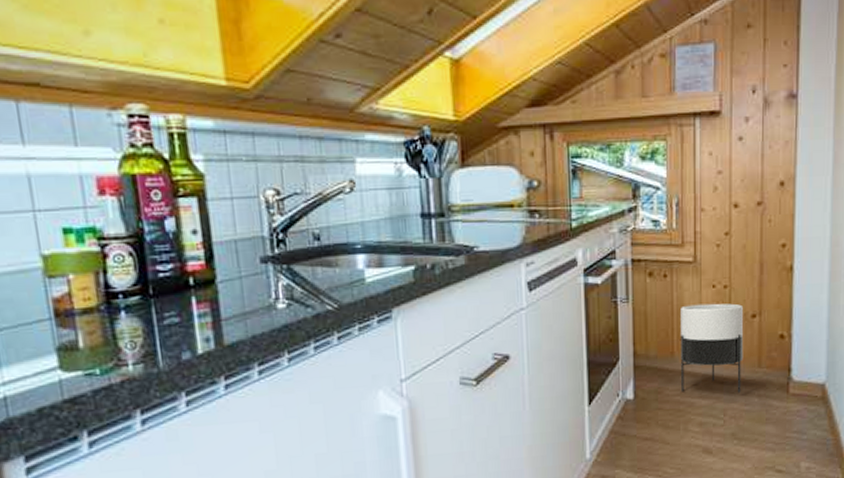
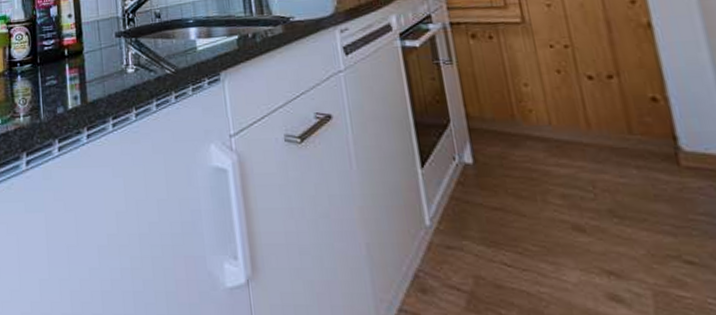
planter: present [680,303,744,393] -> none [514,63,611,163]

